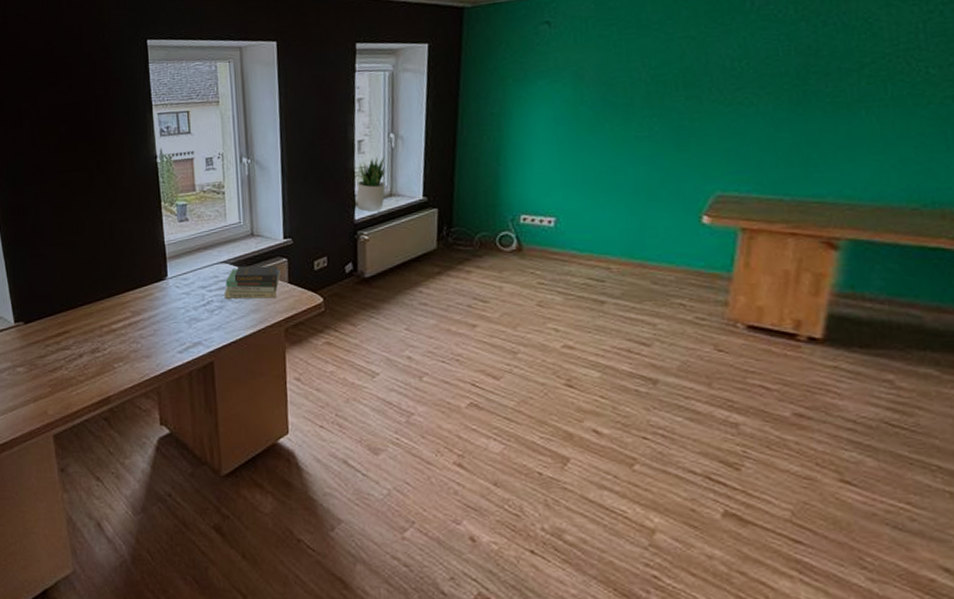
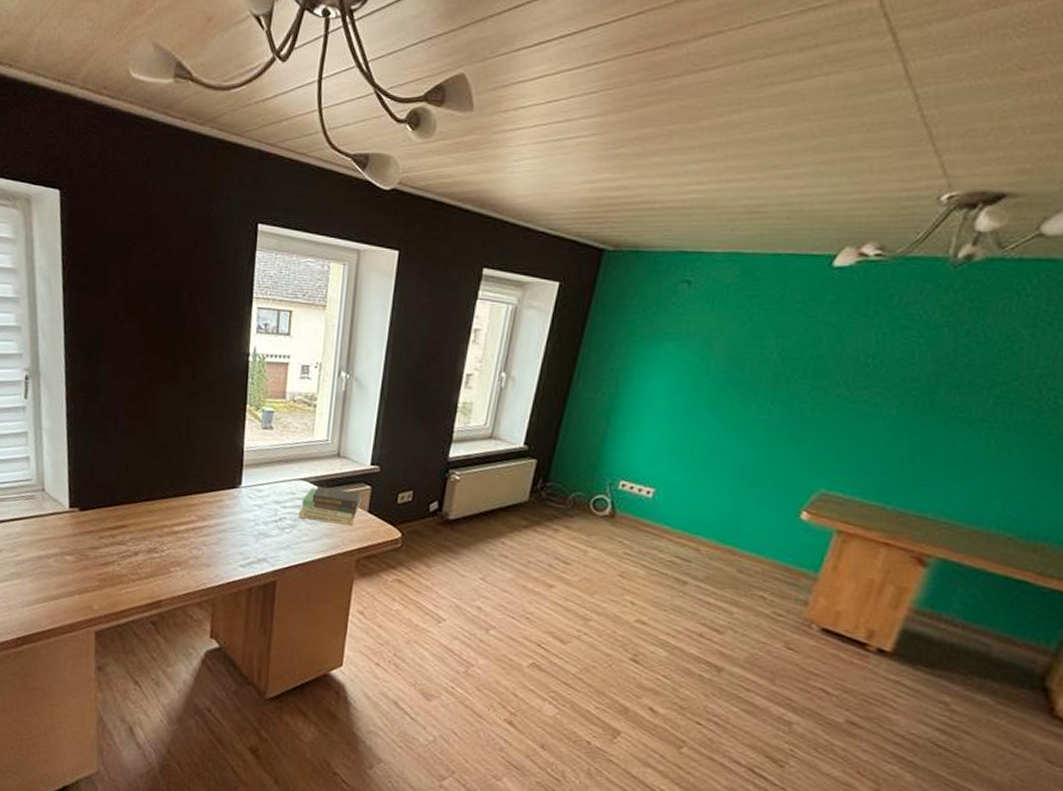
planter: present [356,156,387,212] -> none [453,395,492,452]

